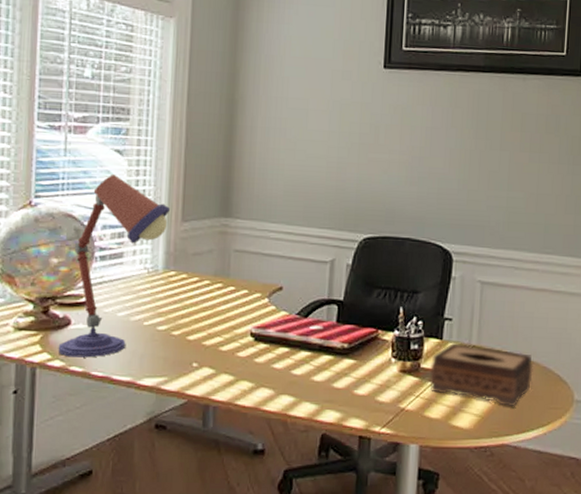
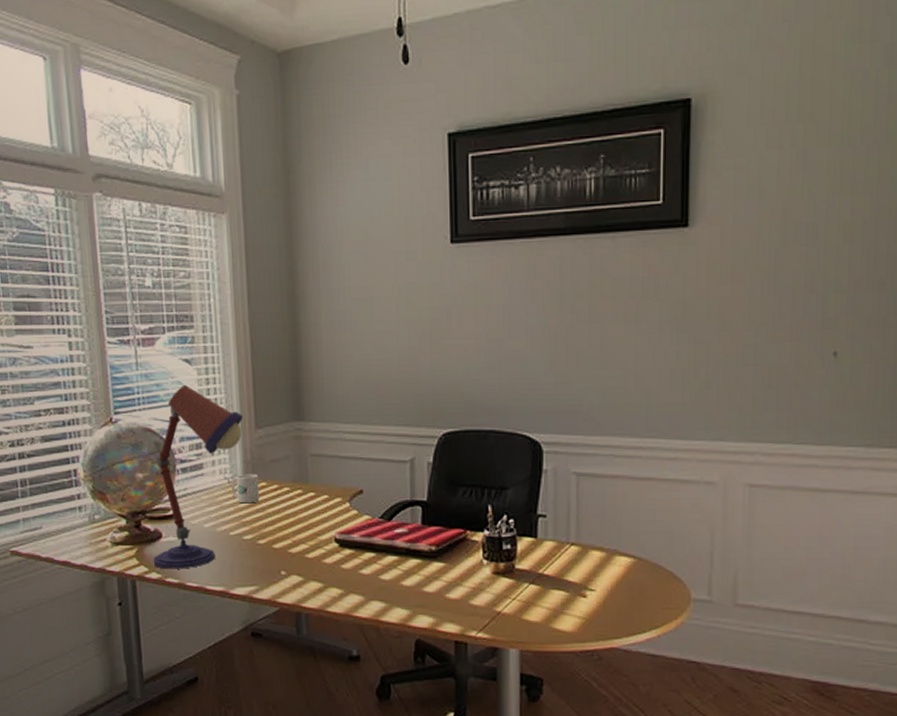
mug: none [150,265,180,295] -> present [231,473,260,504]
tissue box: present [430,342,534,407] -> none [526,540,642,608]

